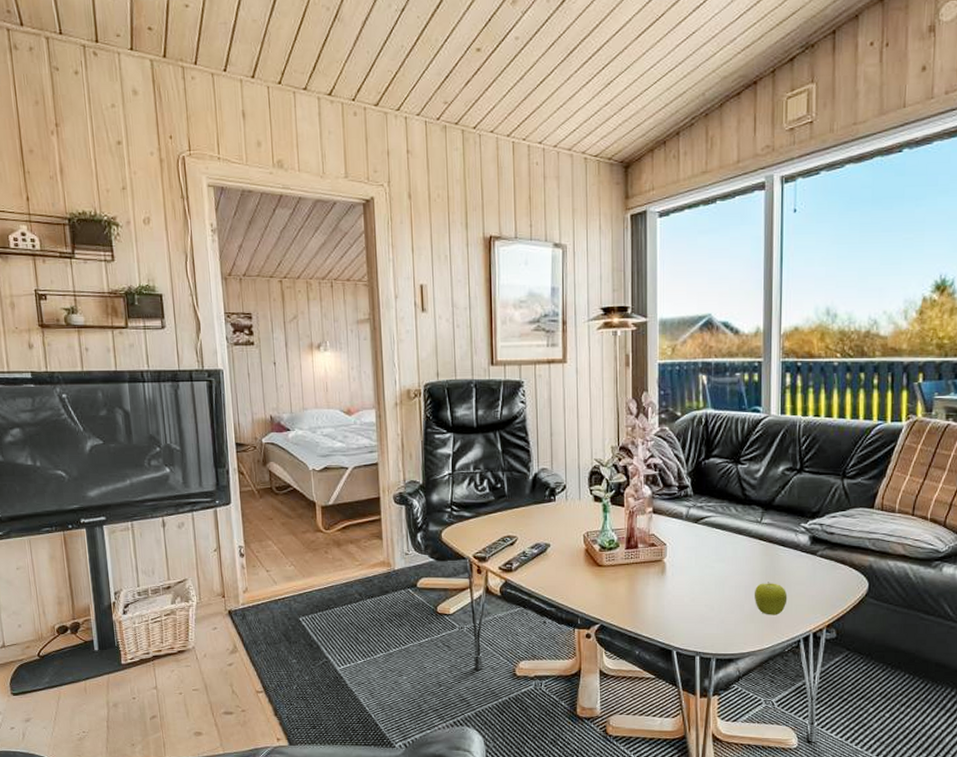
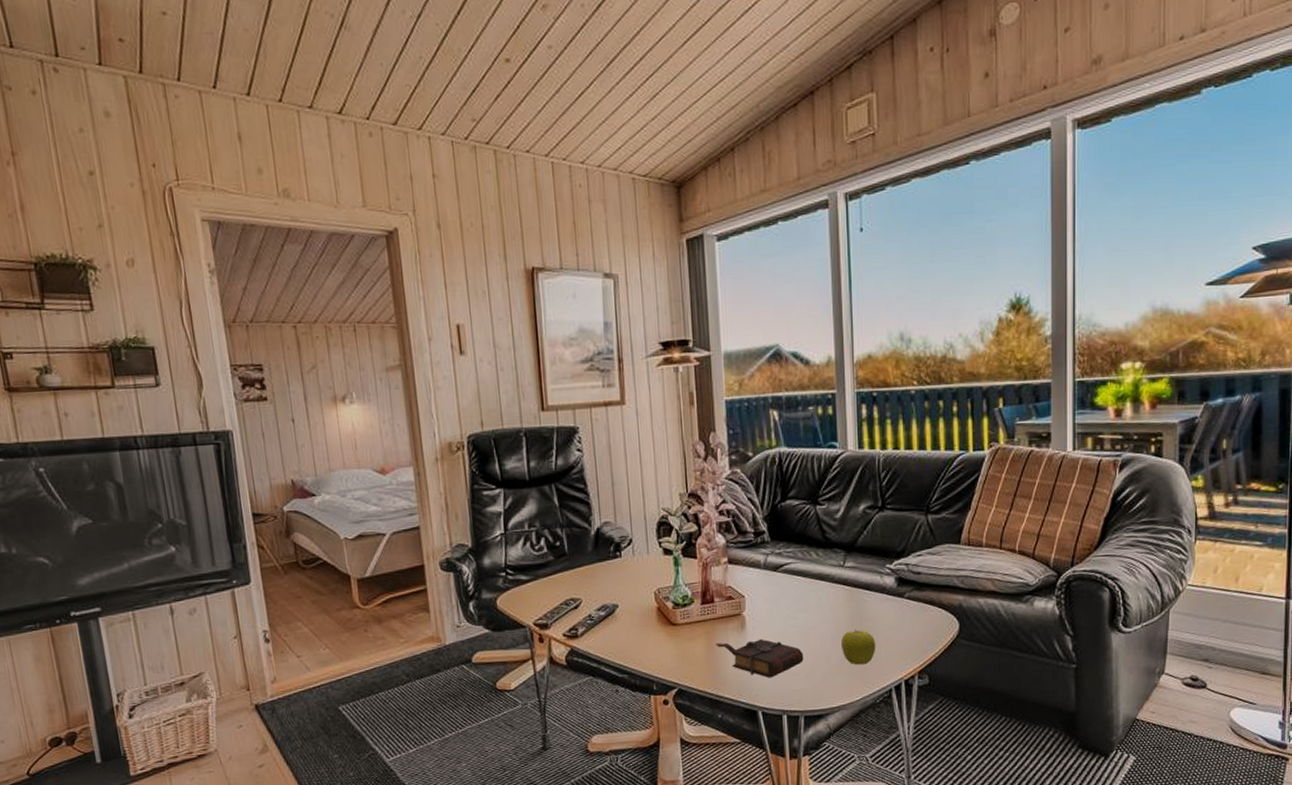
book: none [636,584,718,621] -> present [714,639,804,678]

